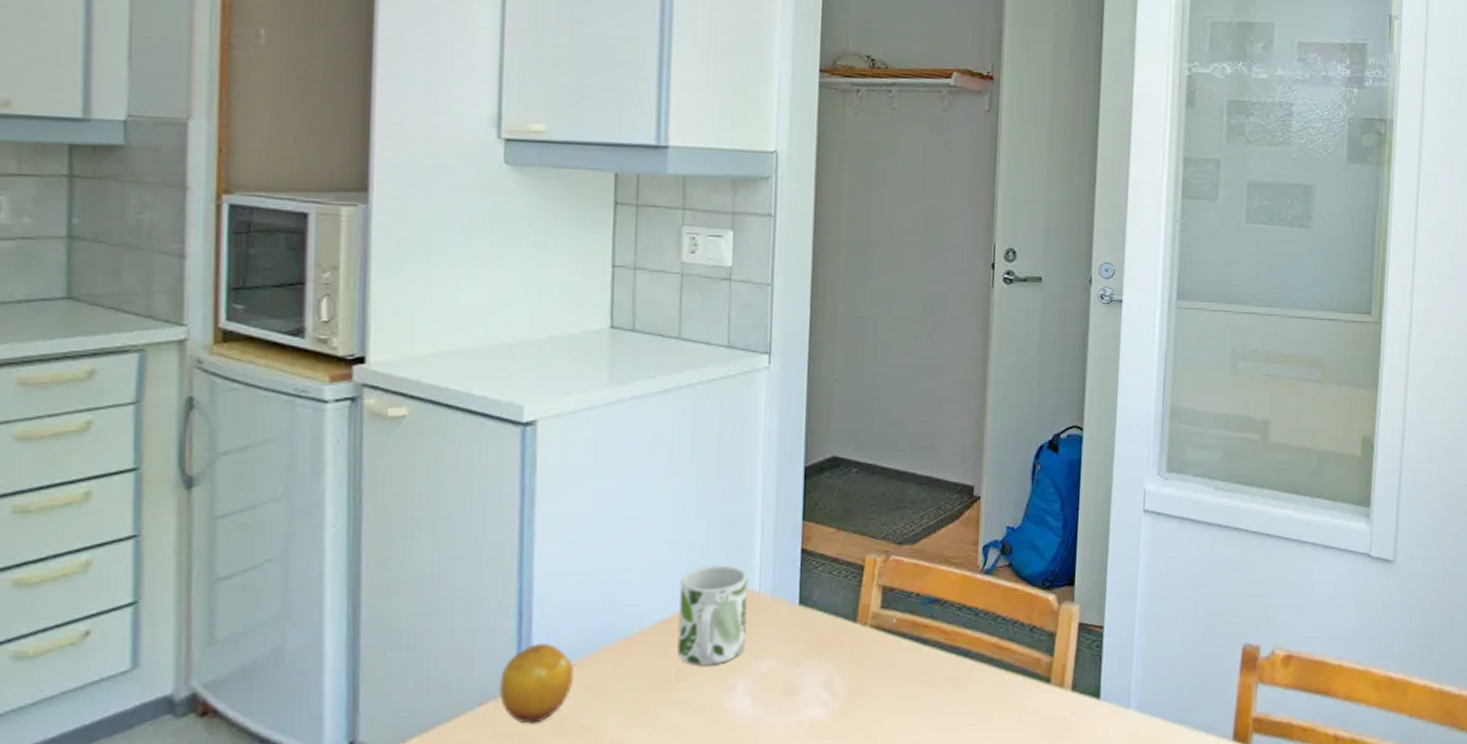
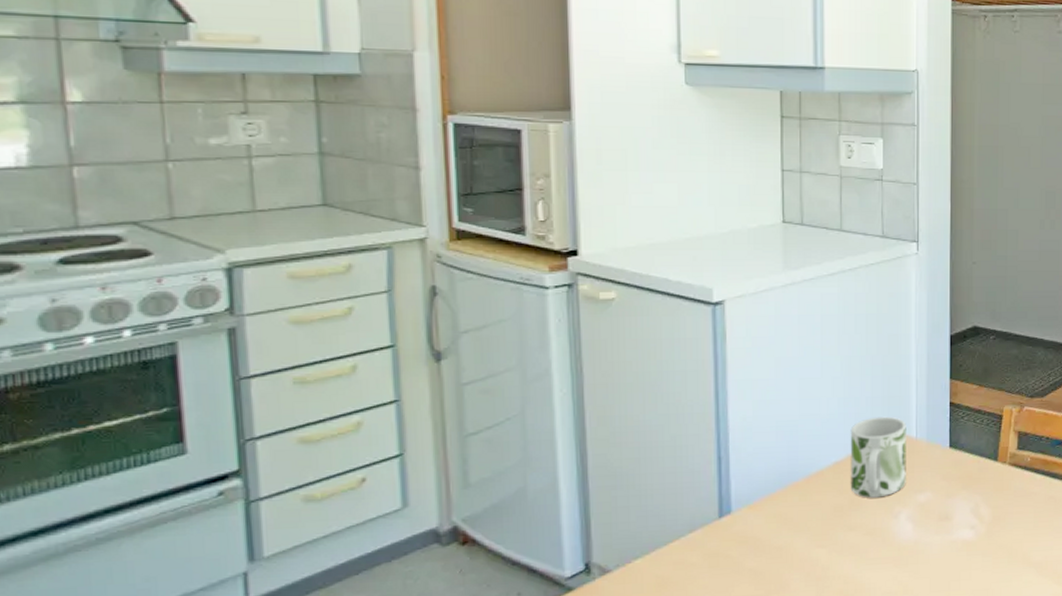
fruit: present [499,643,574,724] -> none [706,481,766,546]

